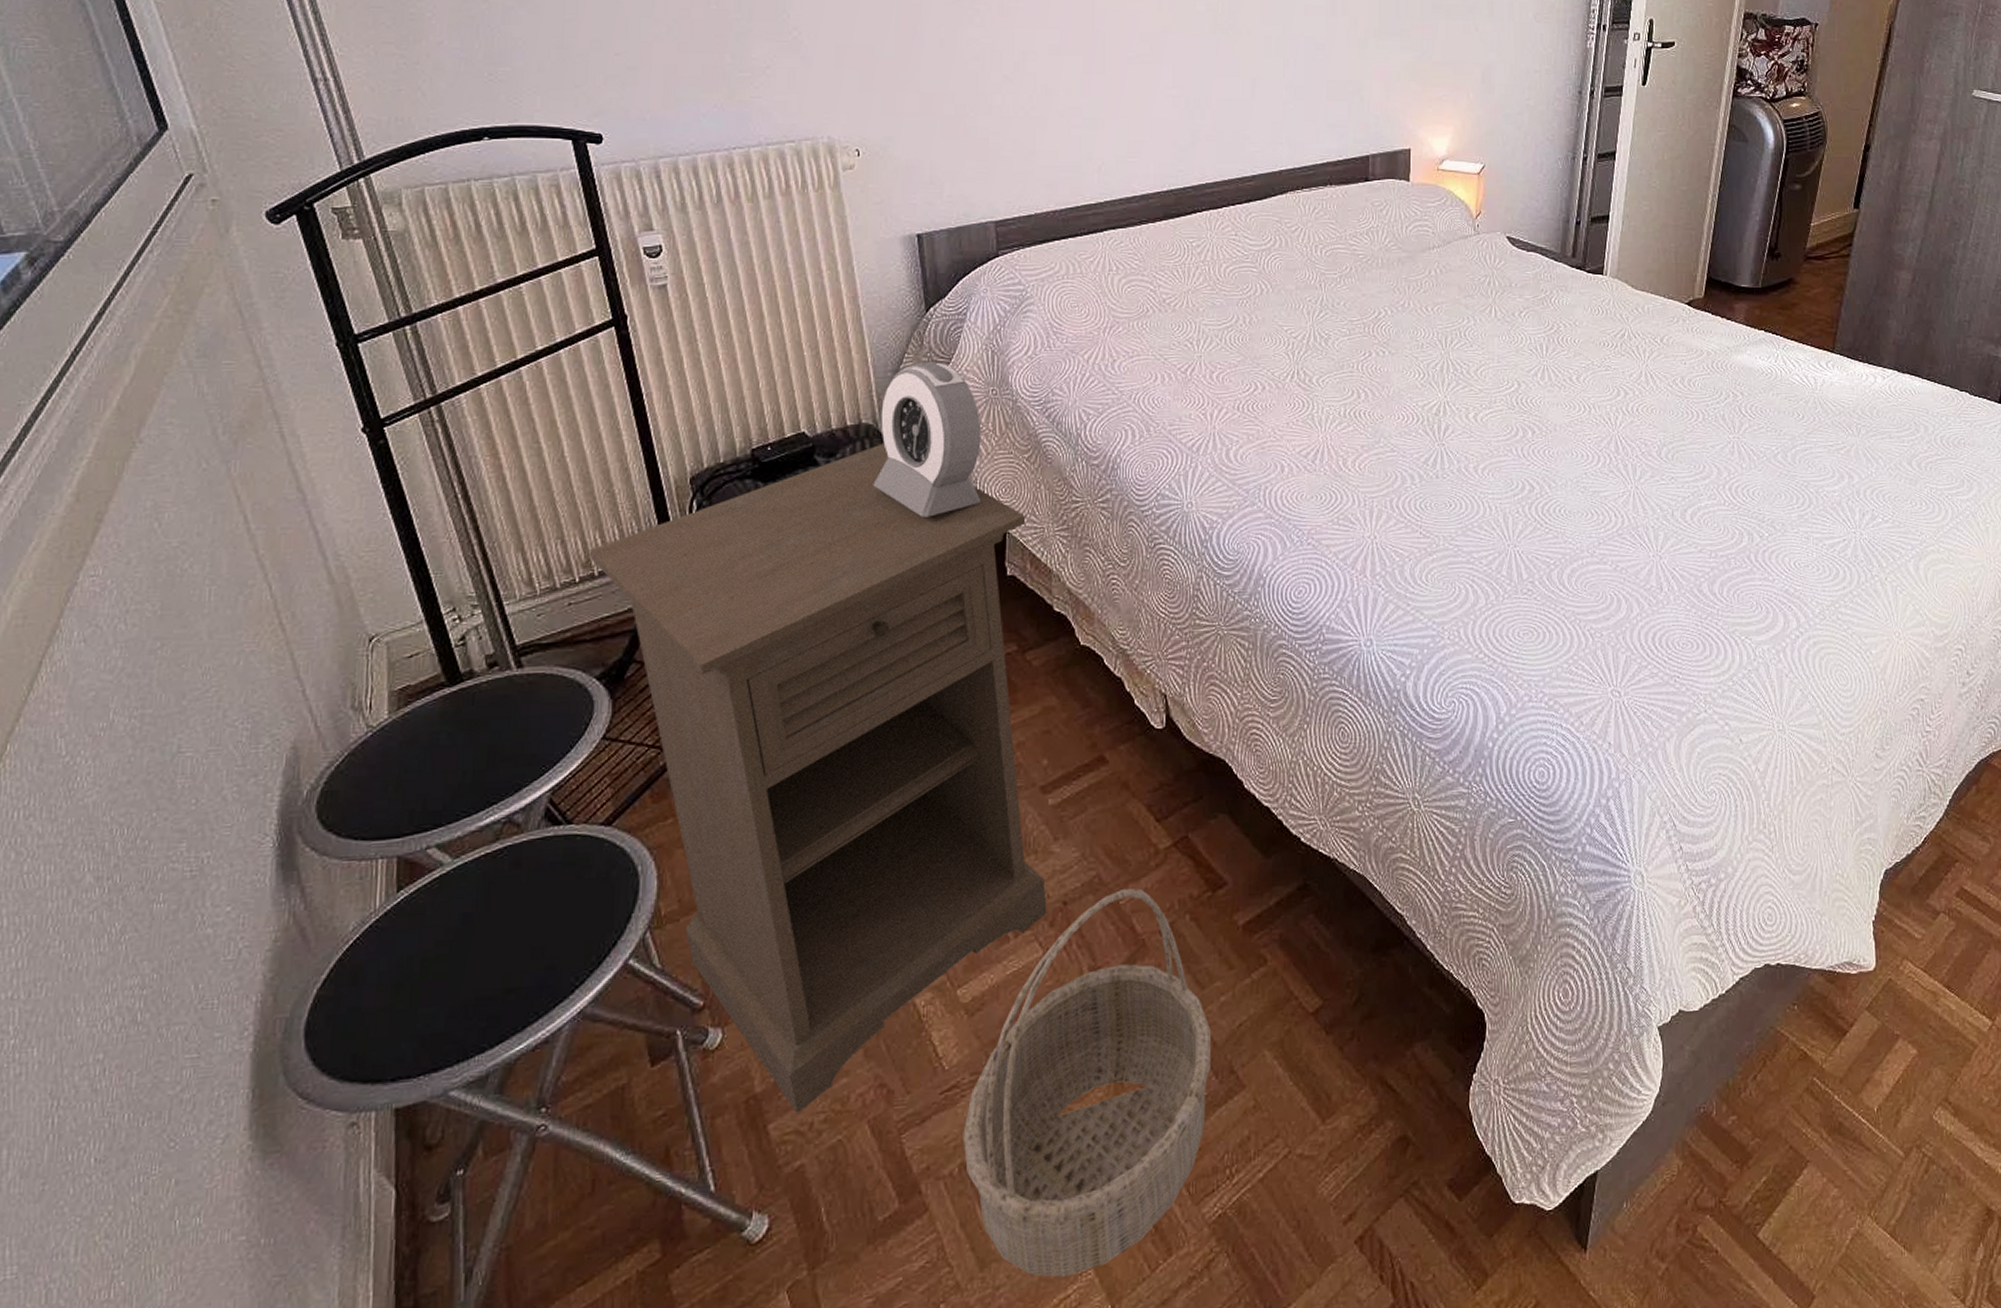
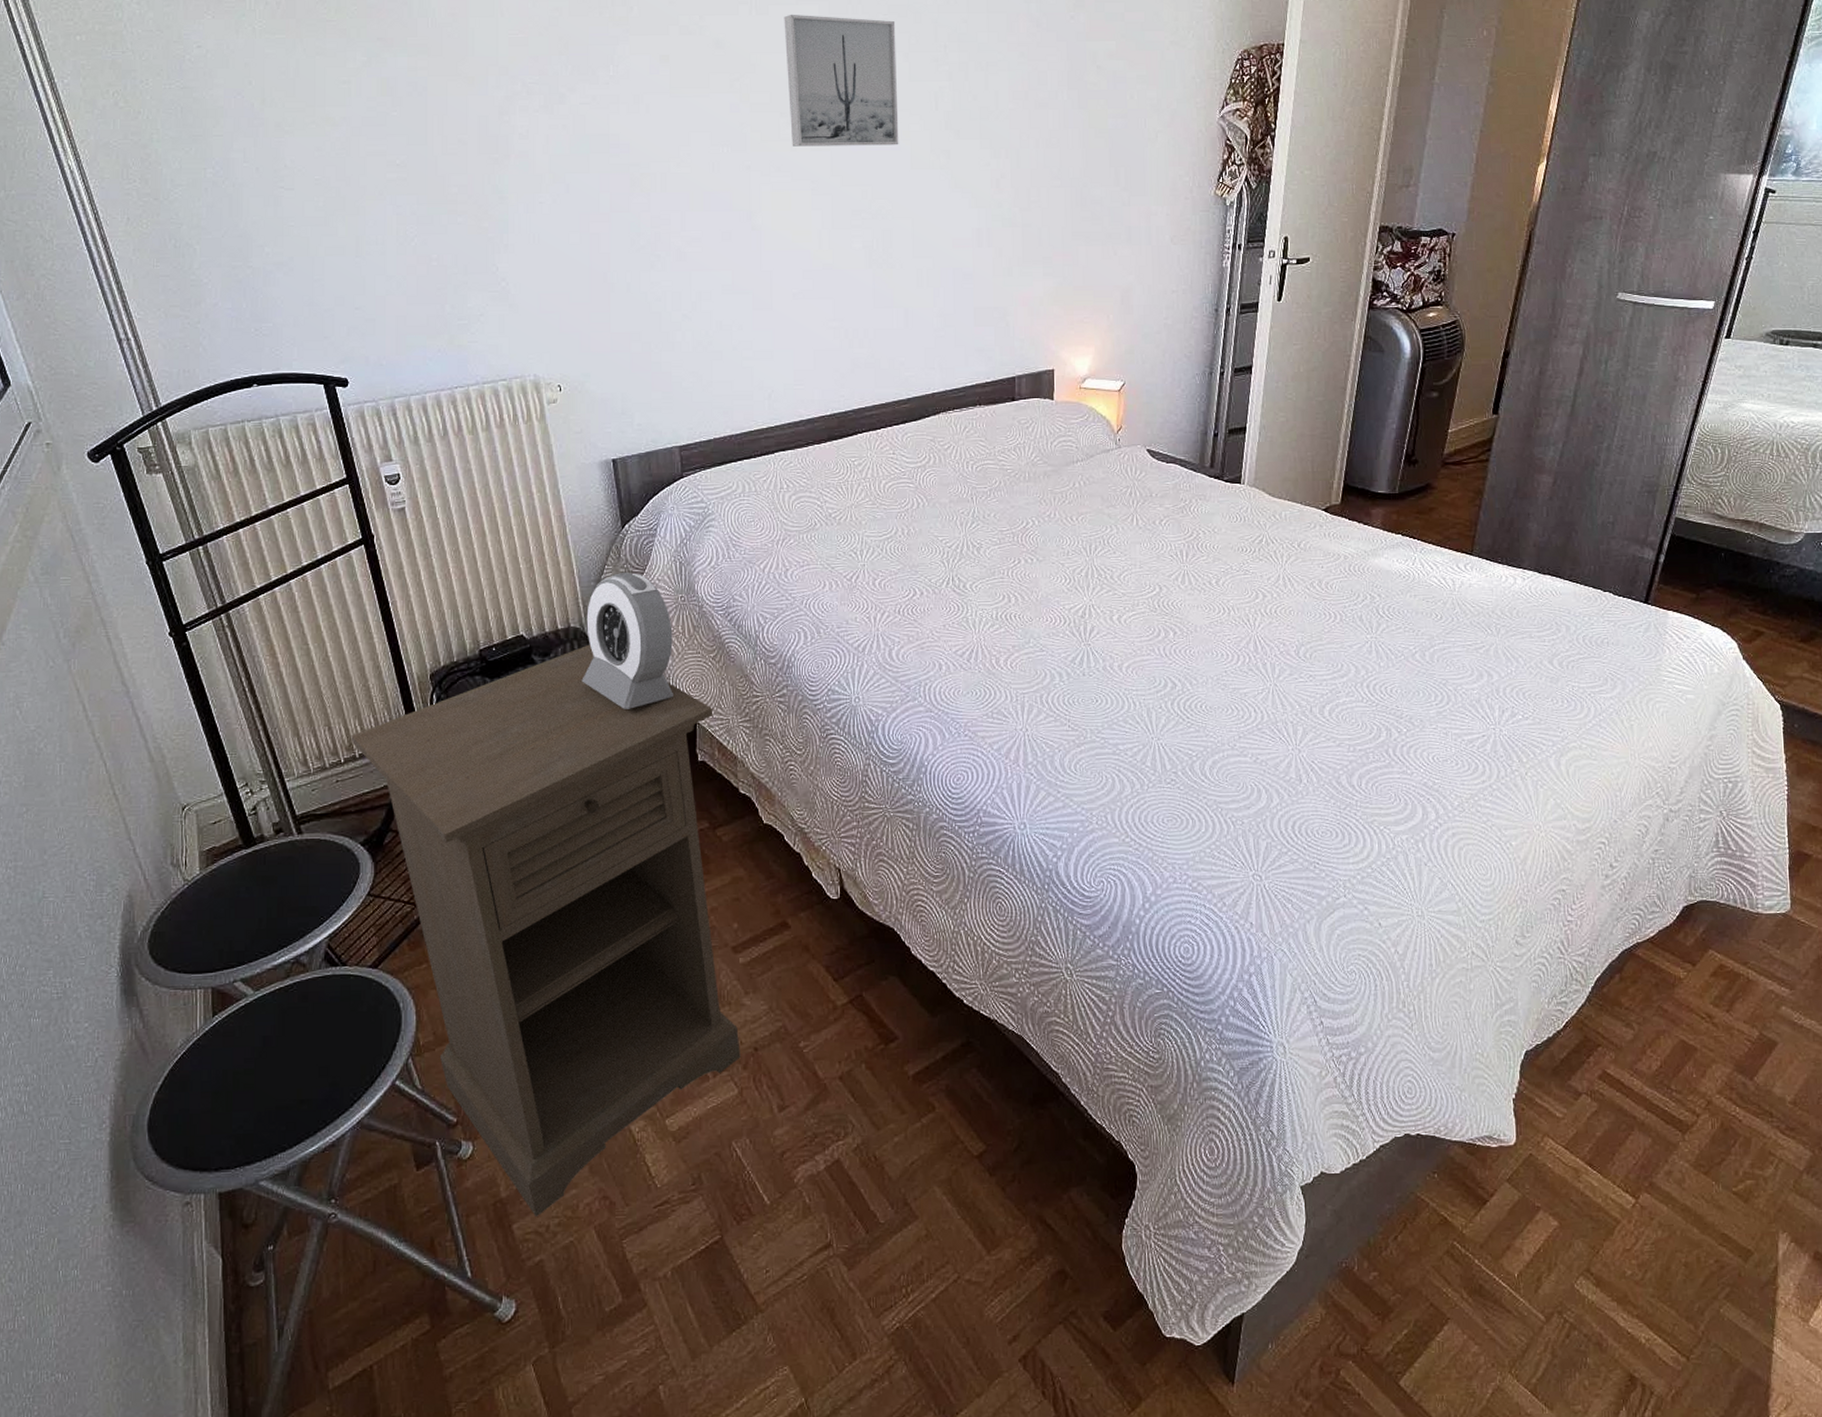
basket: present [963,888,1211,1277] -> none [674,1038,887,1371]

